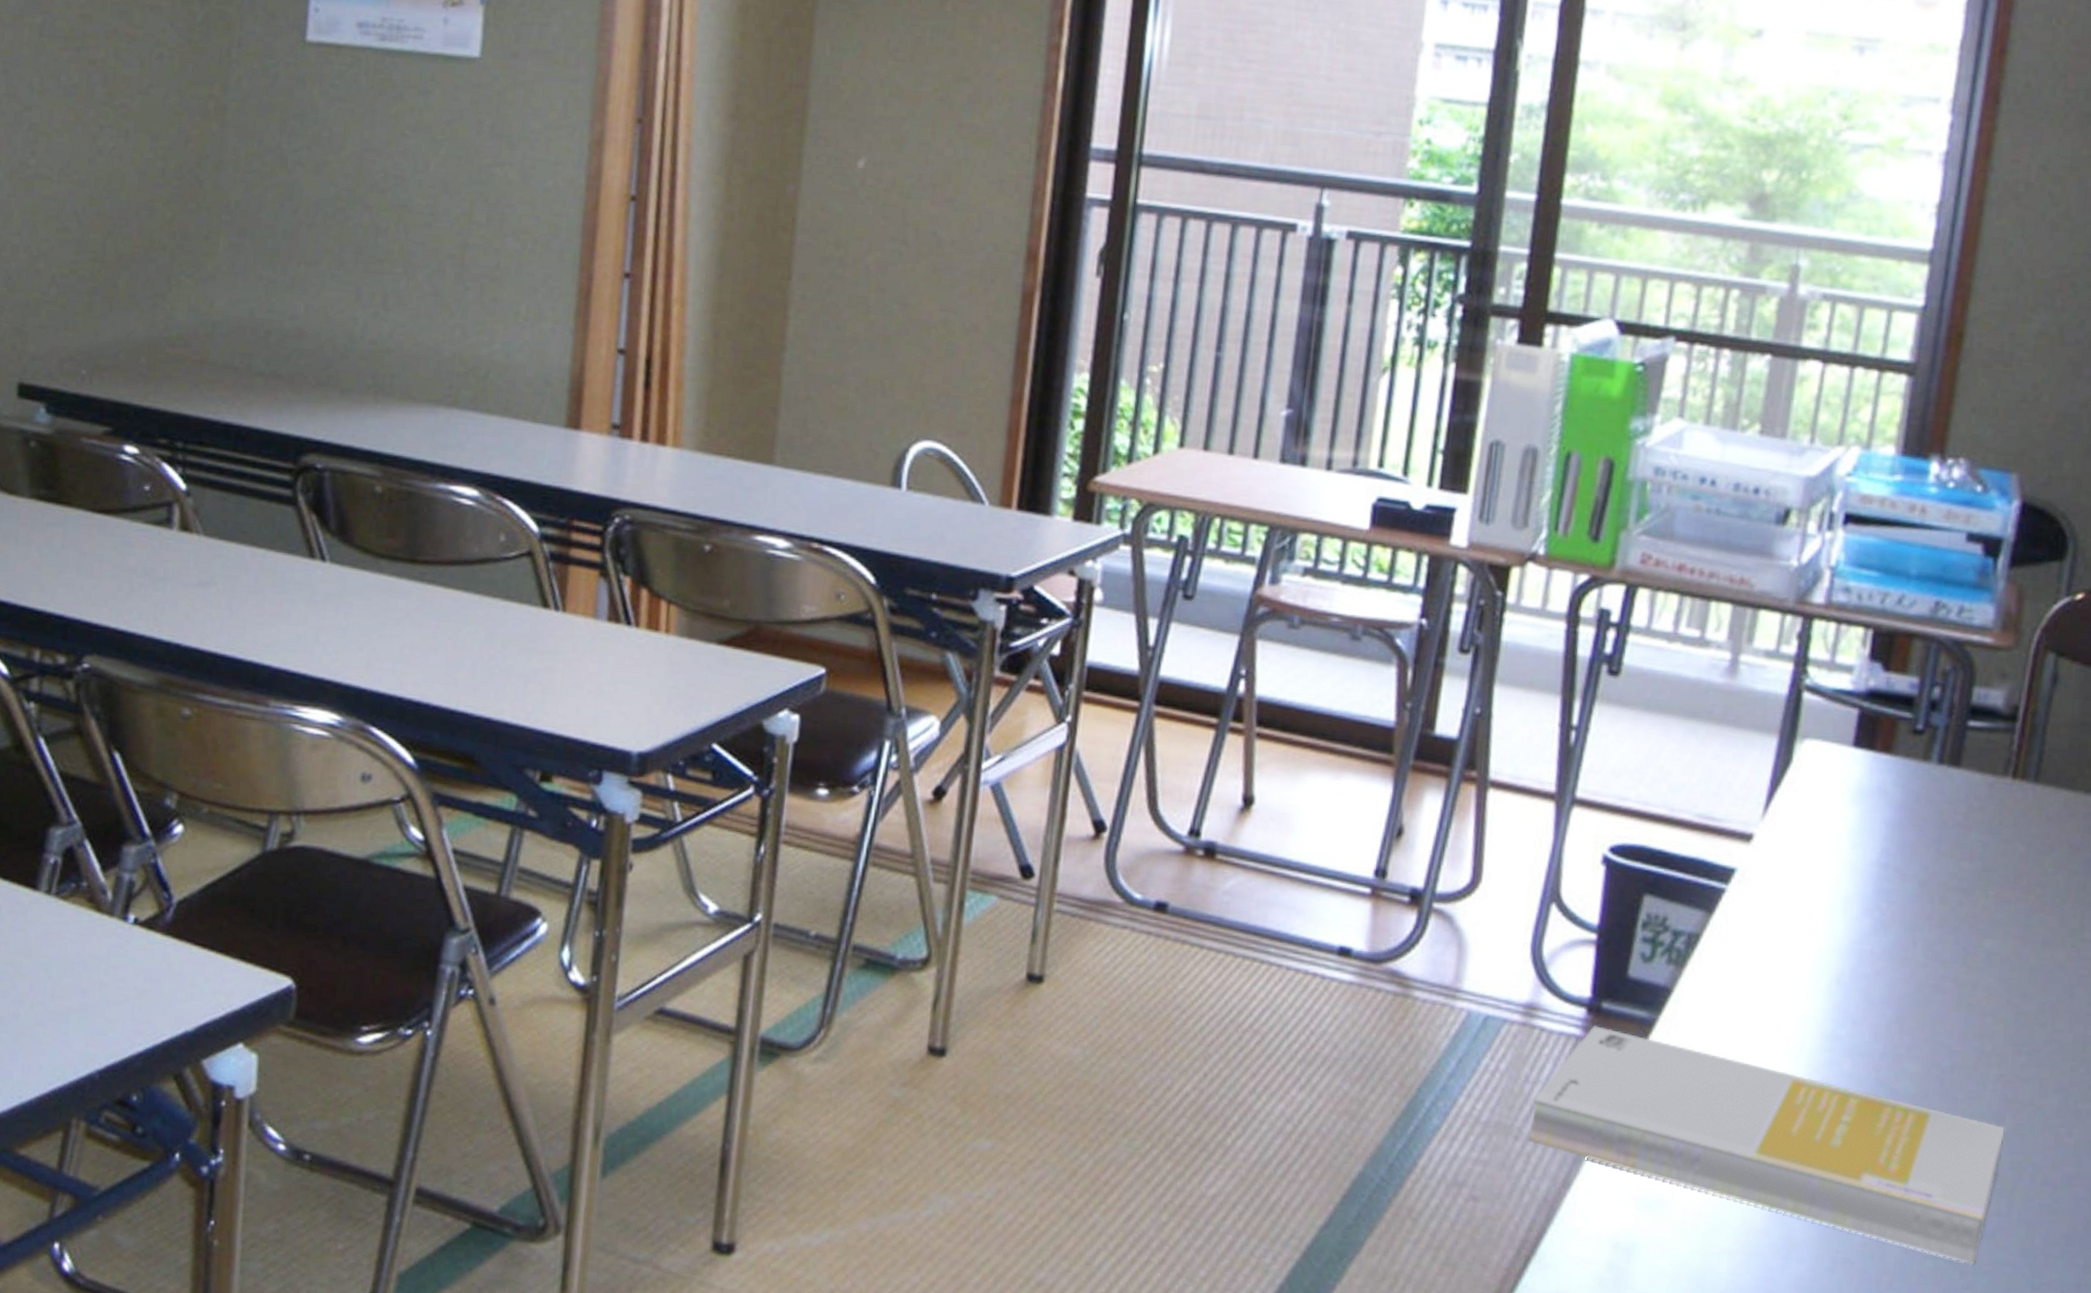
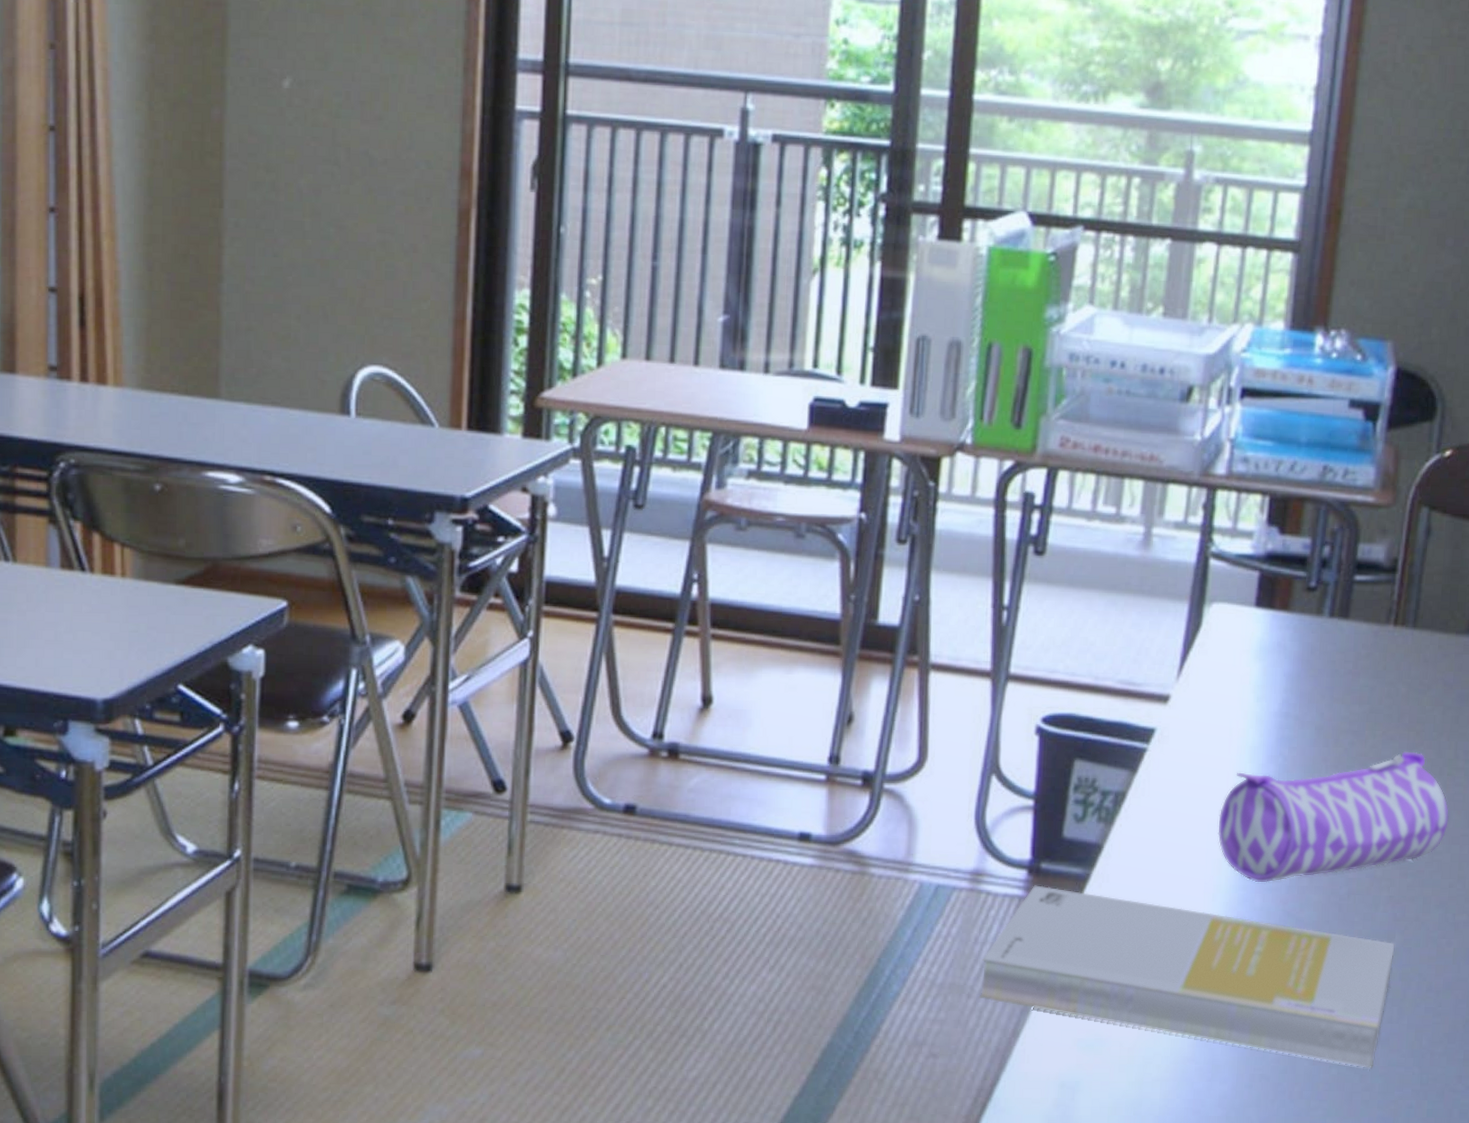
pencil case: none [1803,916,2073,1047] -> present [1218,751,1449,883]

